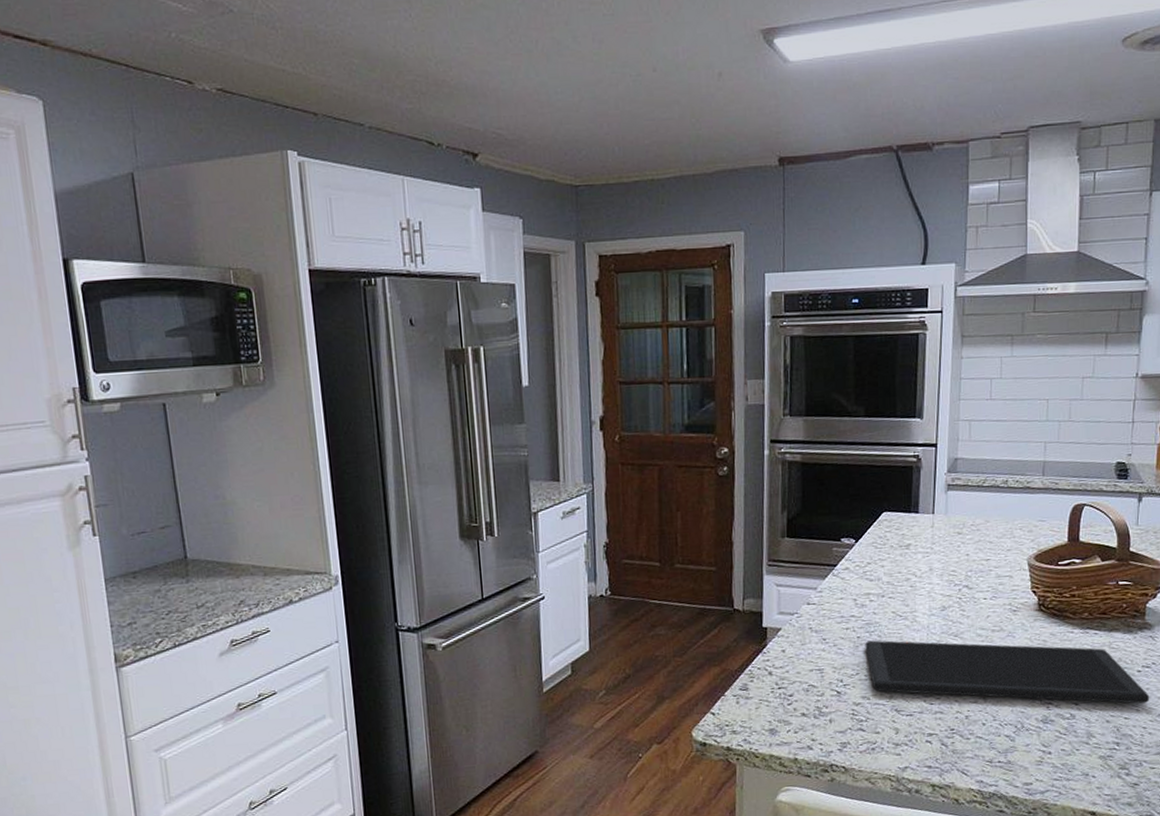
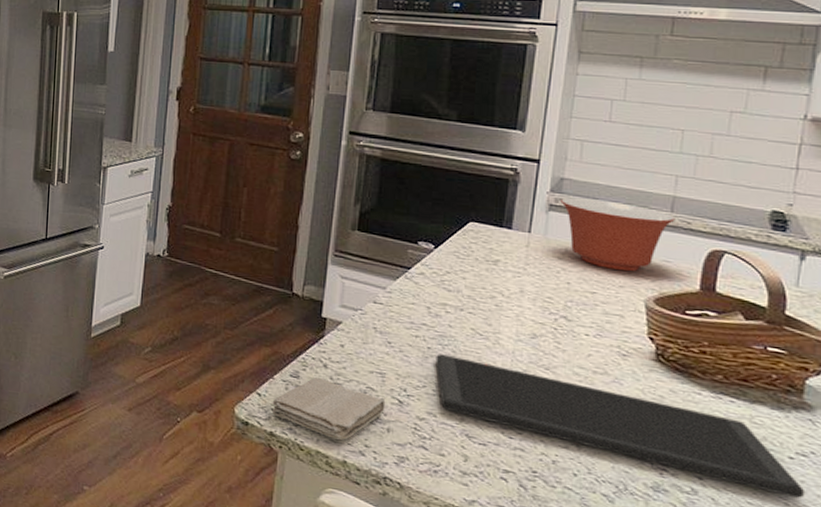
washcloth: none [726,685,826,740] -> present [271,377,386,440]
mixing bowl: none [956,473,1046,536] -> present [560,197,676,272]

